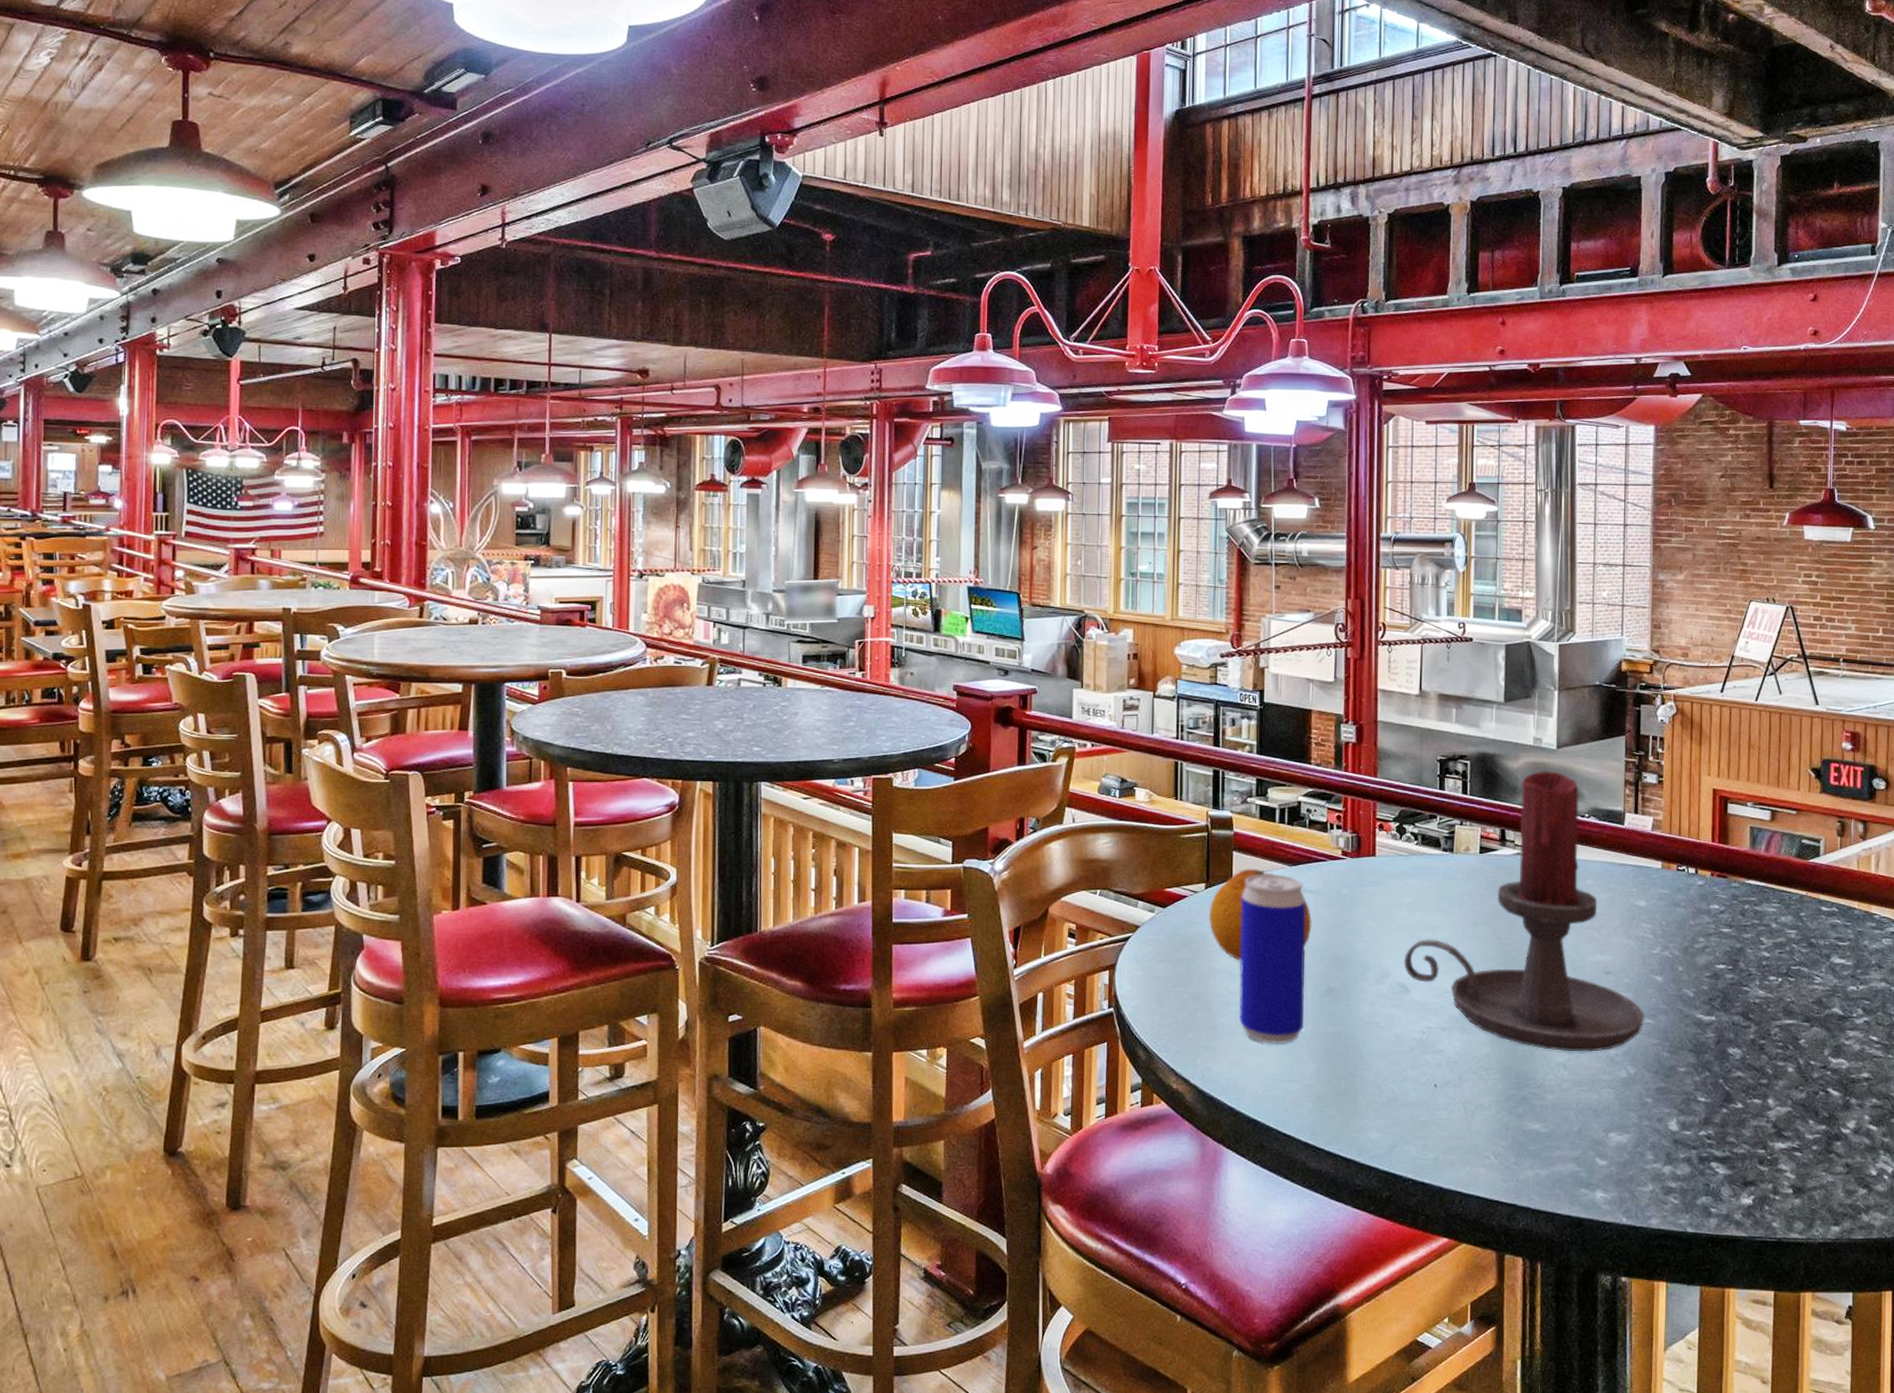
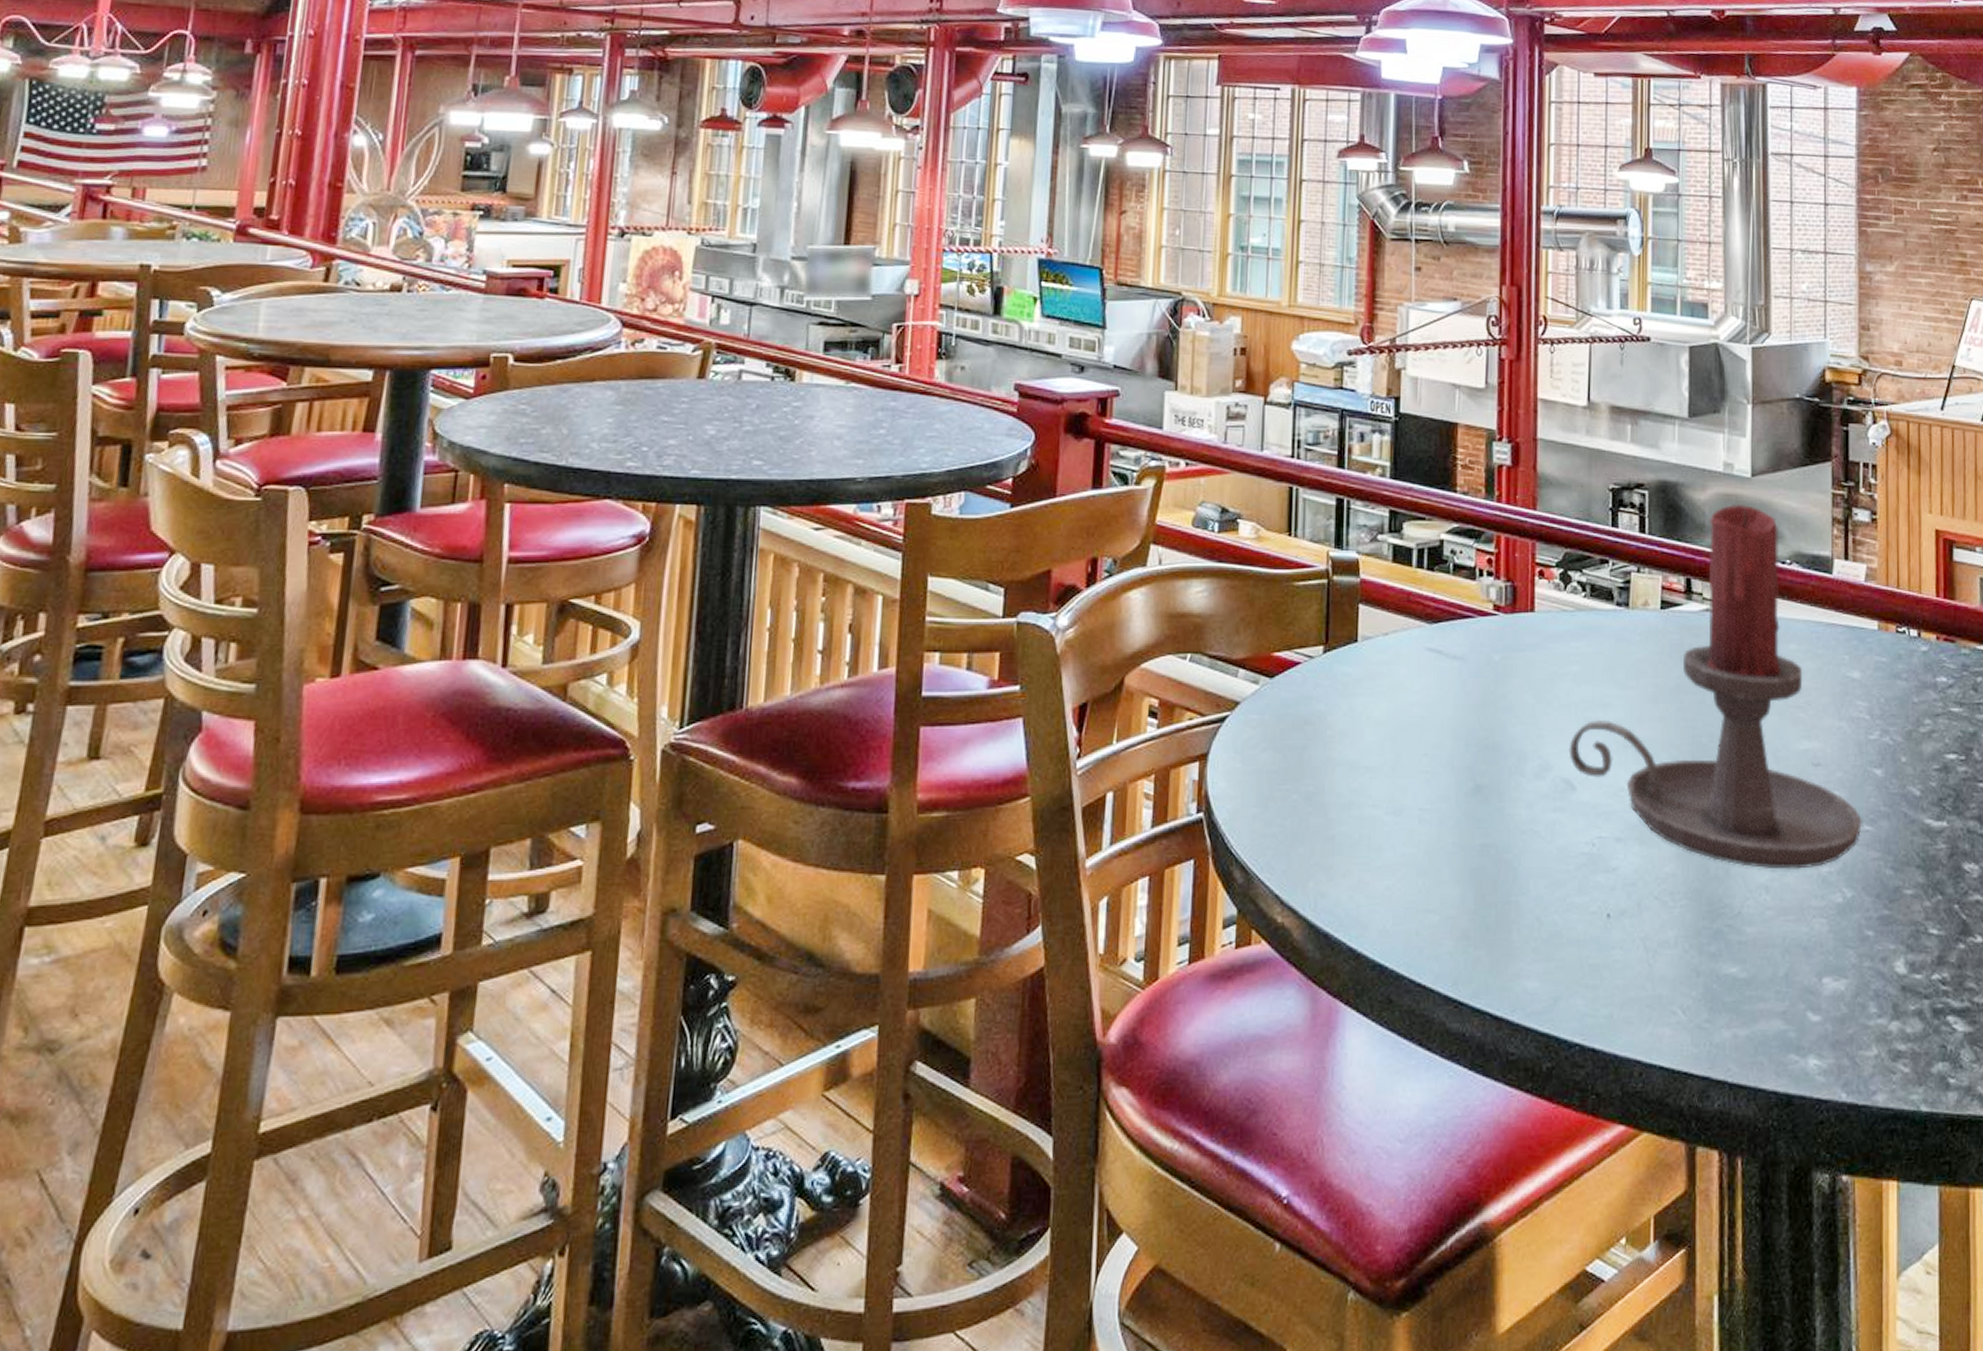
fruit: present [1208,868,1312,961] -> none [1327,627,1456,749]
beverage can: present [1239,874,1305,1045] -> none [1363,634,1448,862]

